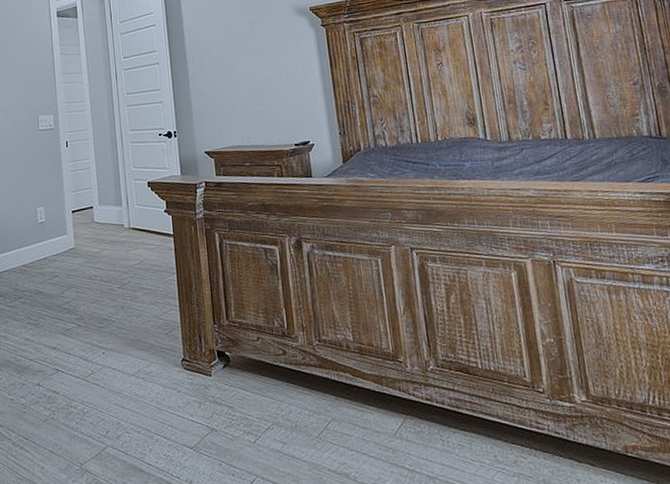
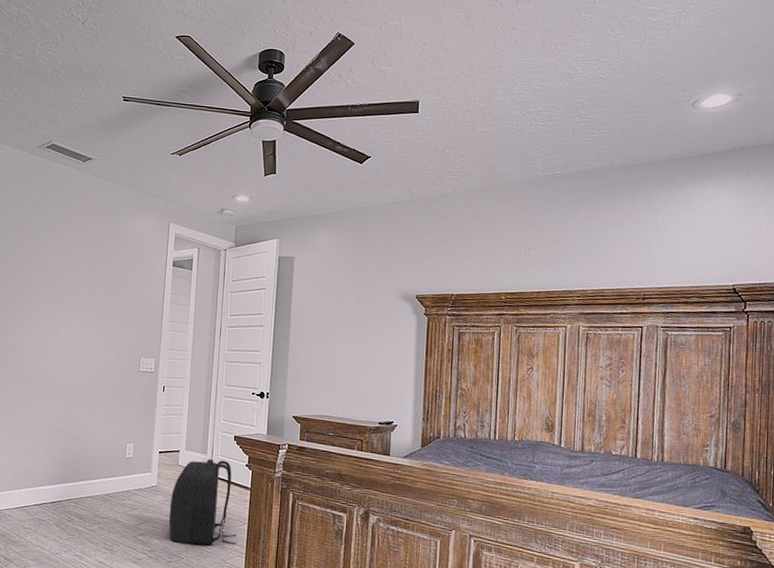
backpack: none [91,209,168,306] -> present [168,459,237,546]

